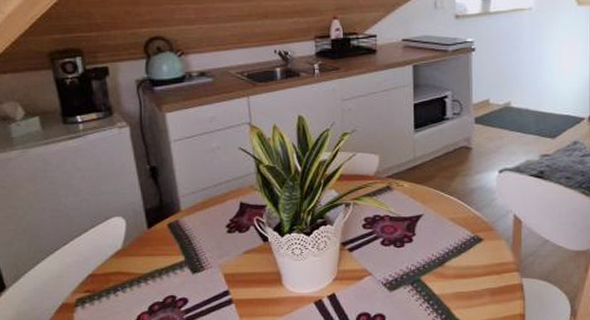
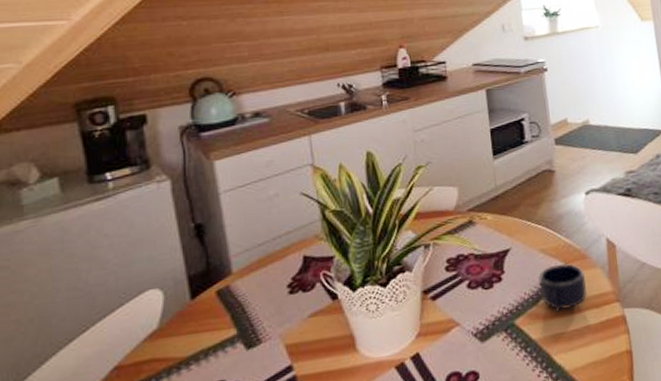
mug: none [445,233,490,273] -> present [538,264,588,312]

